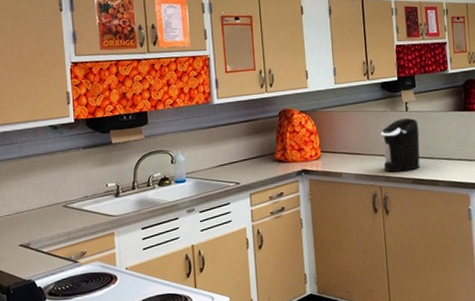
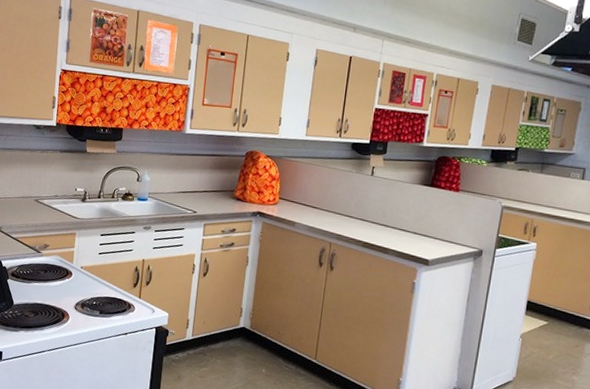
coffee maker: present [380,118,420,173] -> none [337,182,381,234]

